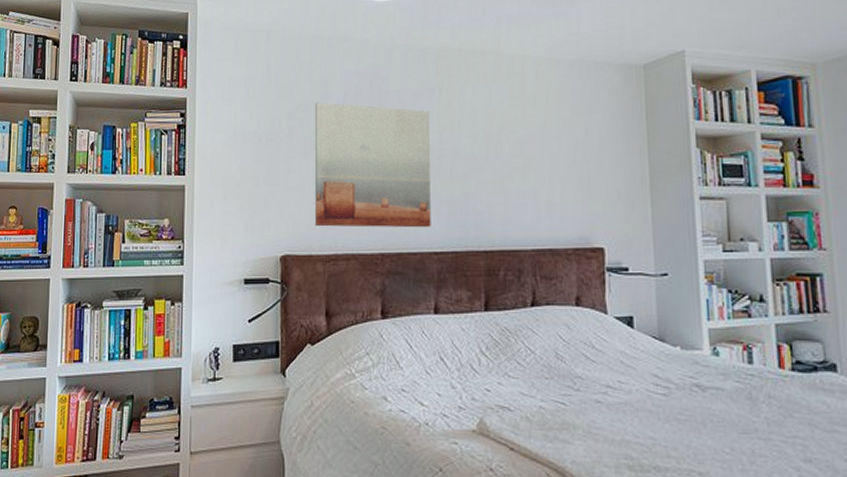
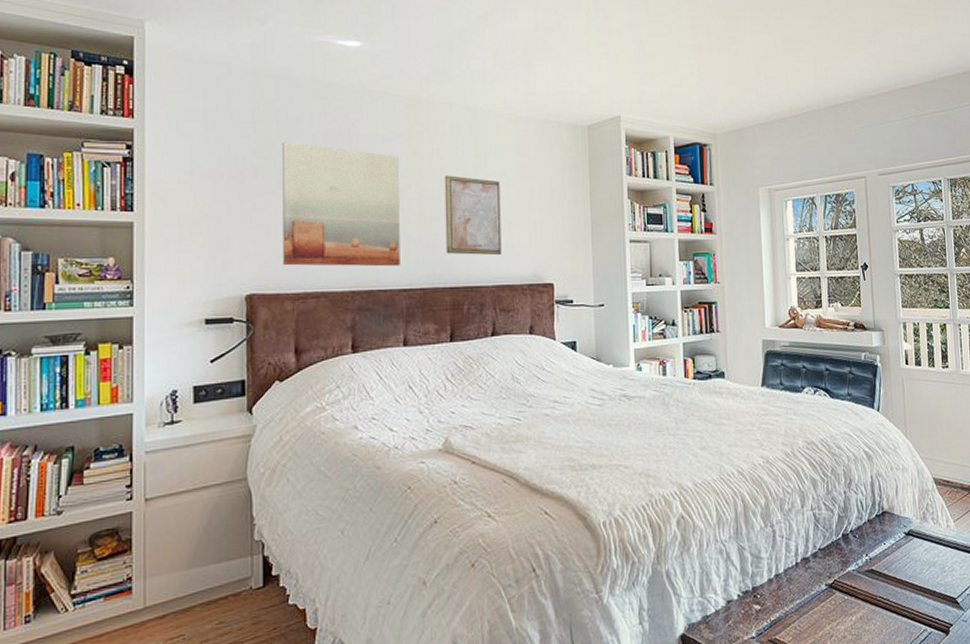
wall art: none [477,128,542,216] -> present [444,175,502,256]

